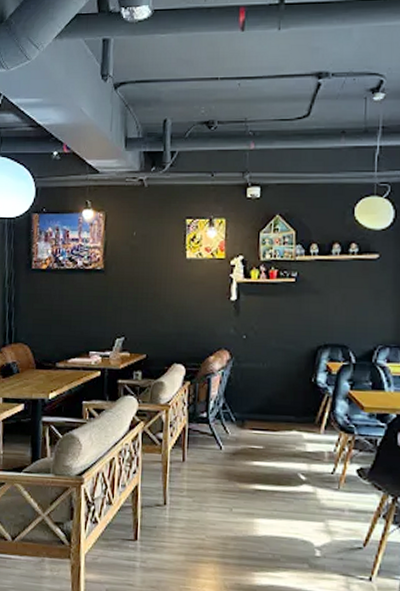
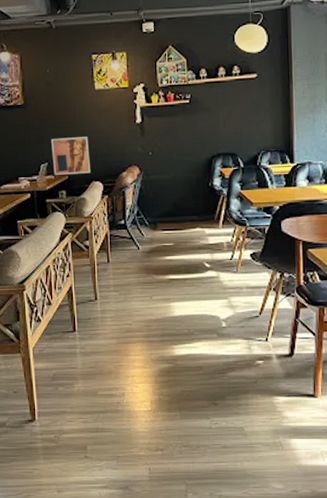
wall art: none [130,310,174,354] -> present [50,137,91,176]

